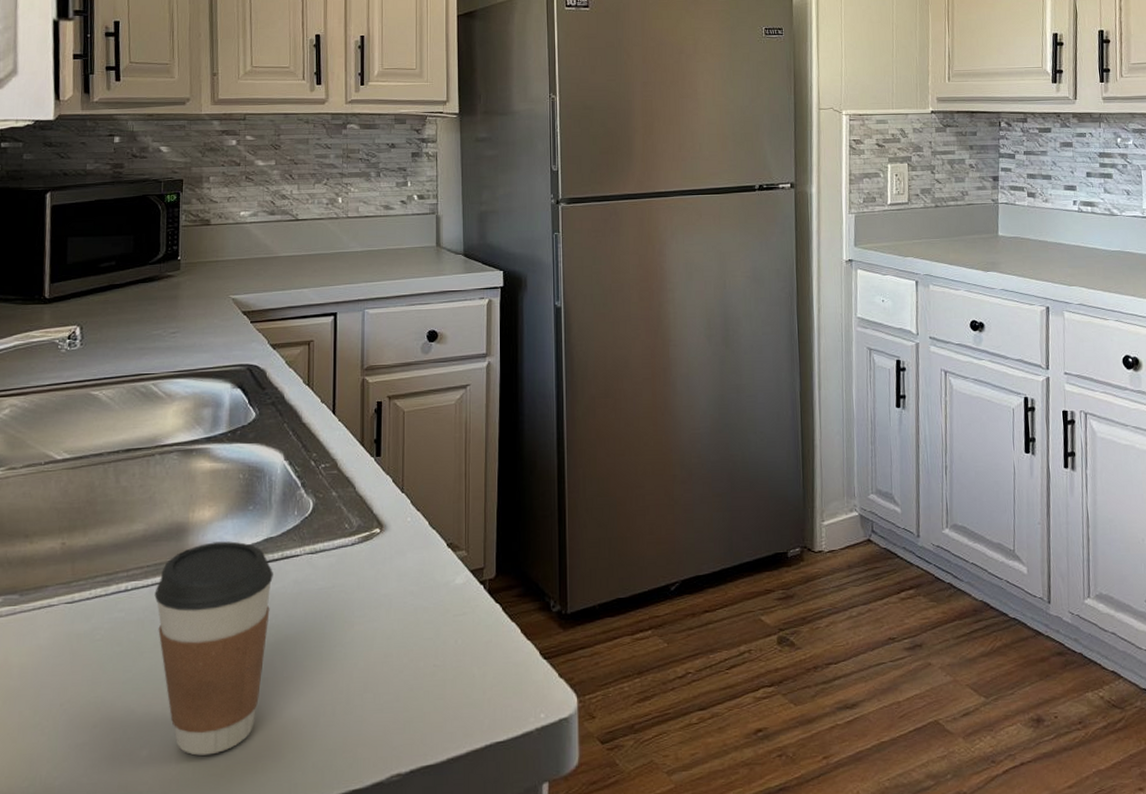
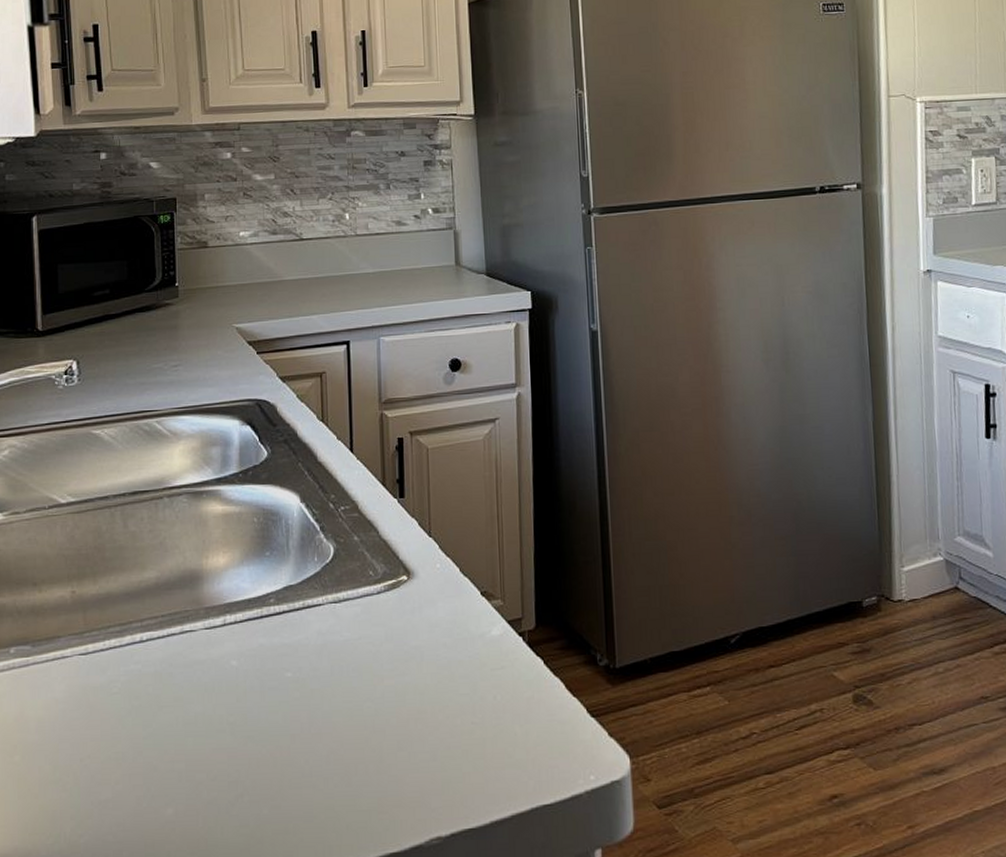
coffee cup: present [154,541,273,756] -> none [171,589,295,815]

